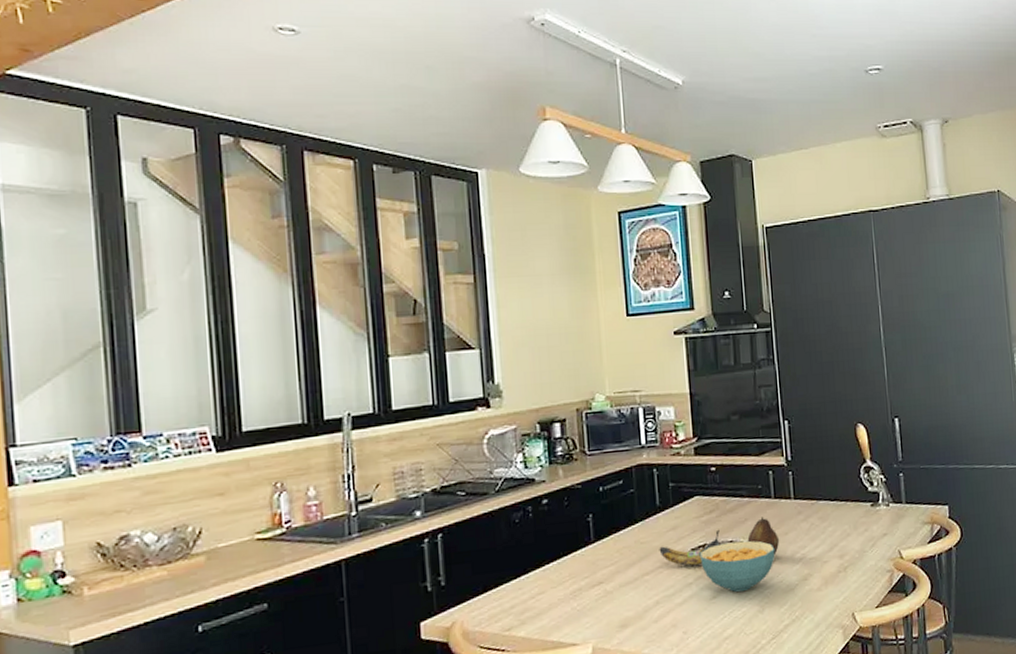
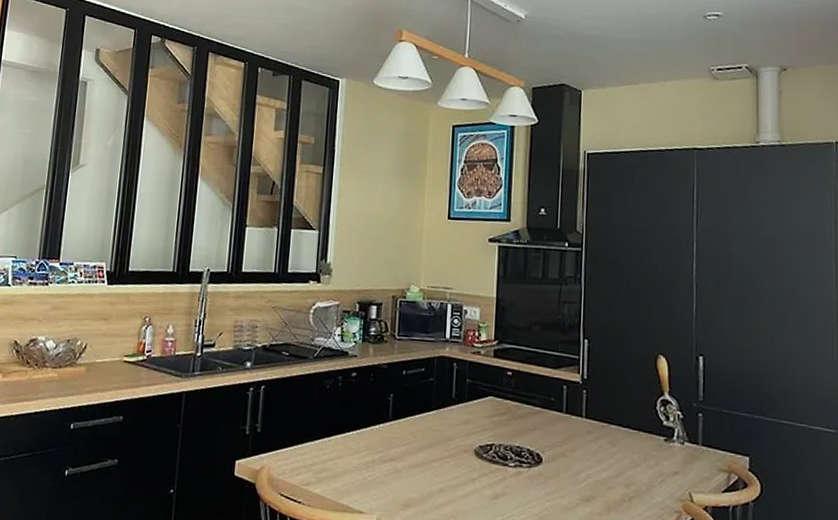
banana: present [659,529,720,566] -> none [449,432,508,464]
cereal bowl: present [699,540,775,593] -> none [486,446,561,499]
fruit: present [747,517,779,554] -> none [534,429,565,469]

